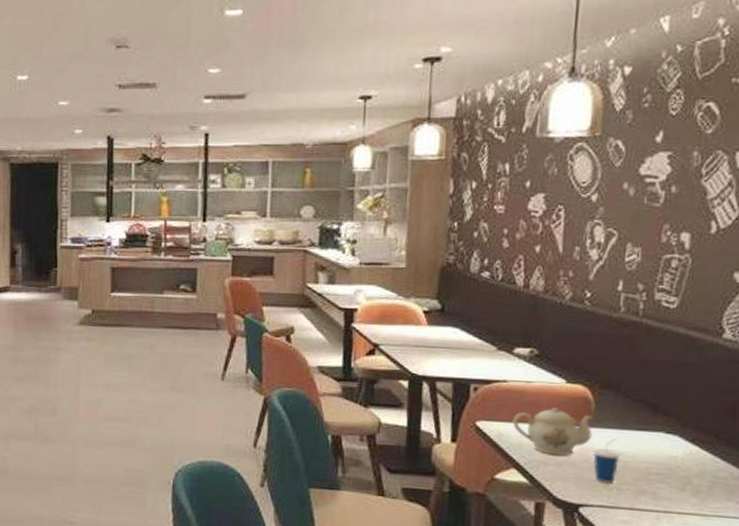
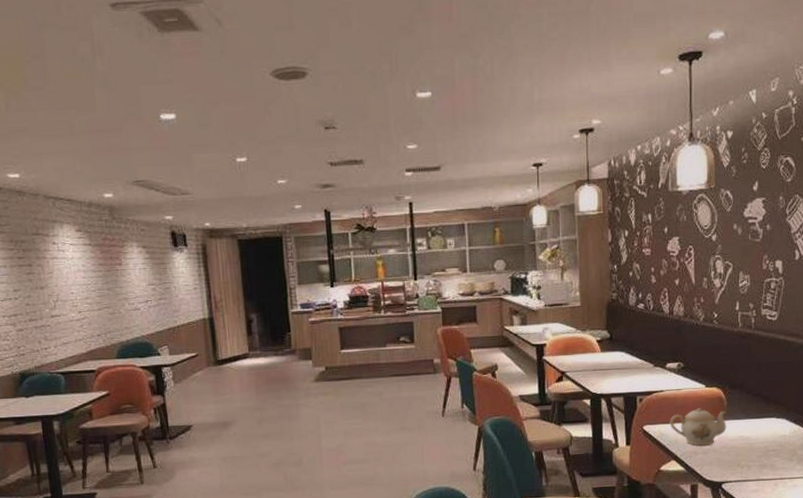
cup: present [592,438,620,484] -> none [727,427,747,463]

